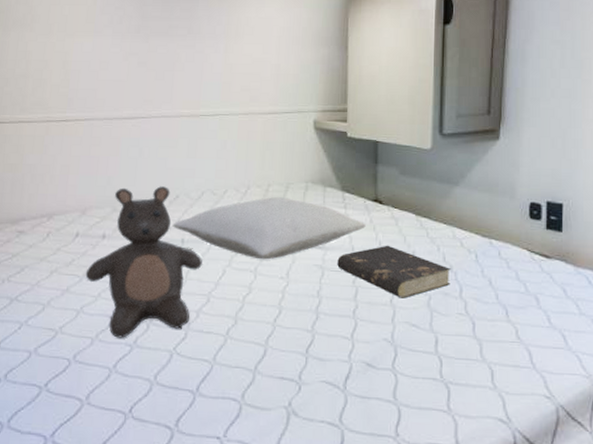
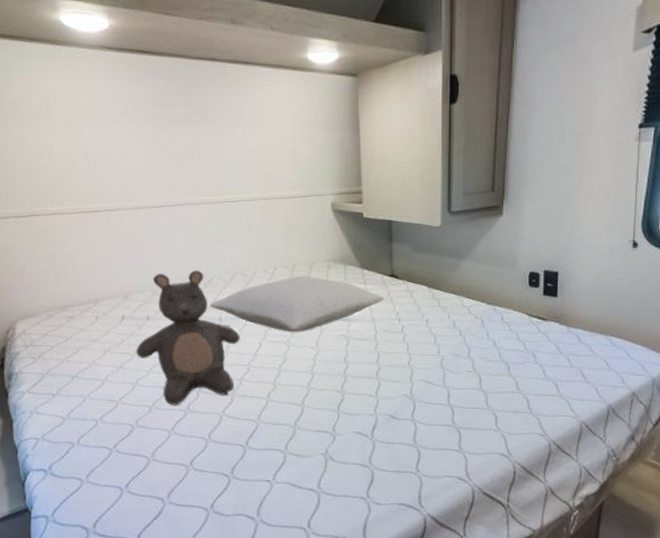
book: present [337,245,451,299] -> none [360,315,460,360]

